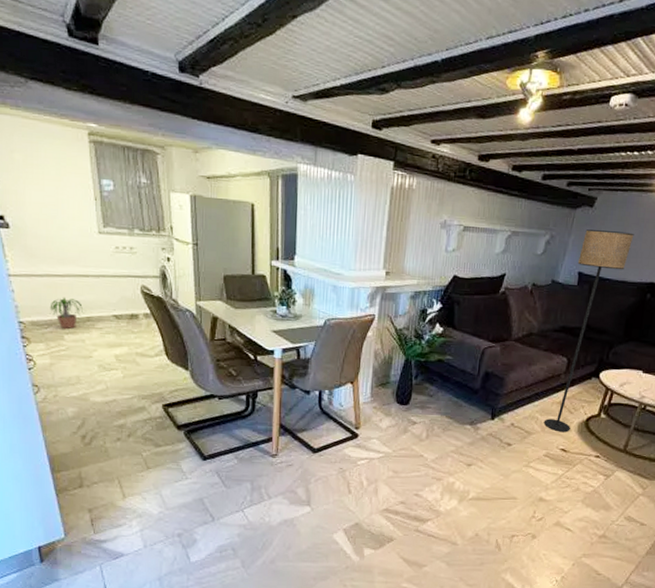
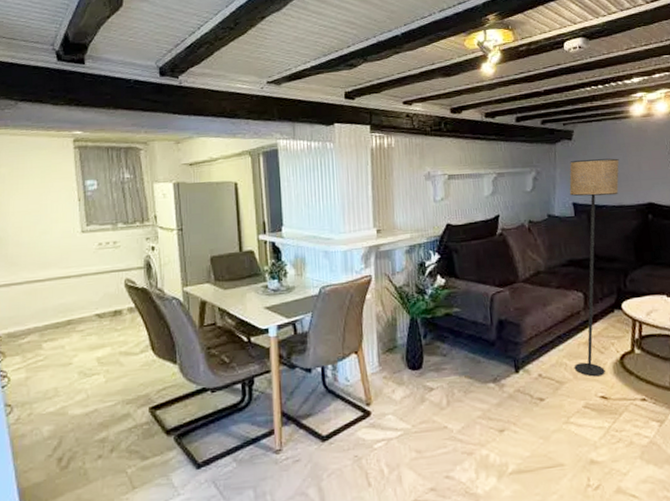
potted plant: present [49,297,84,329] -> none [28,302,65,336]

